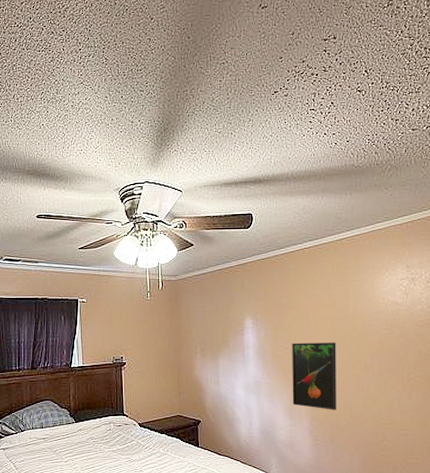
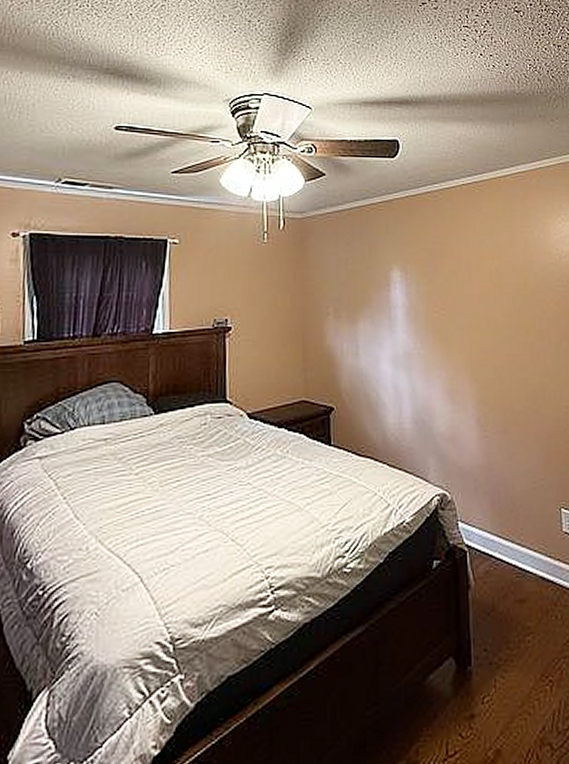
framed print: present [292,342,336,410] -> none [451,302,508,390]

